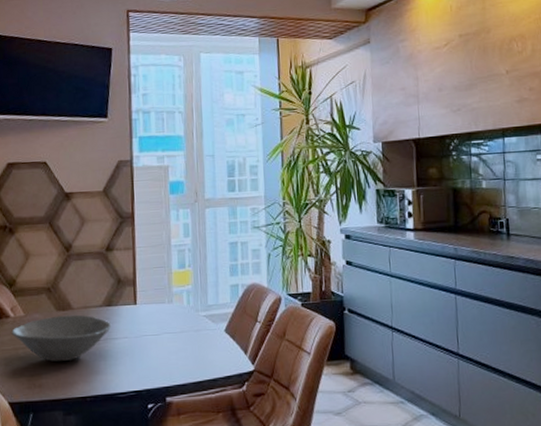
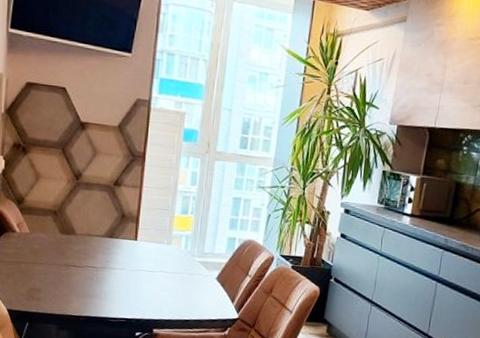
bowl: present [11,314,111,361] -> none [16,238,110,282]

